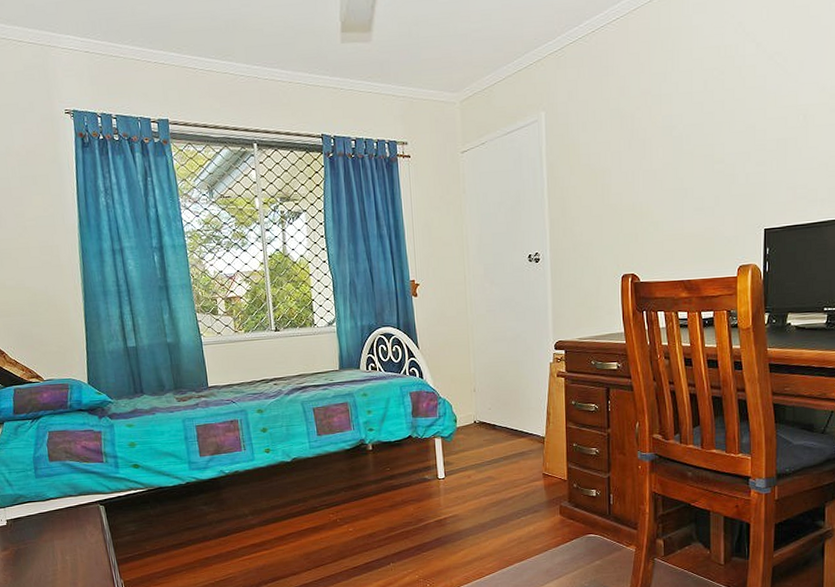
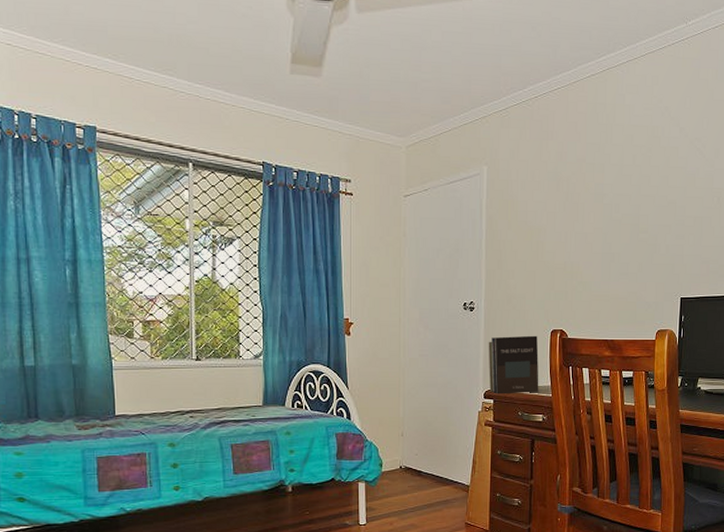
books: none [556,282,612,345] -> present [488,335,539,394]

